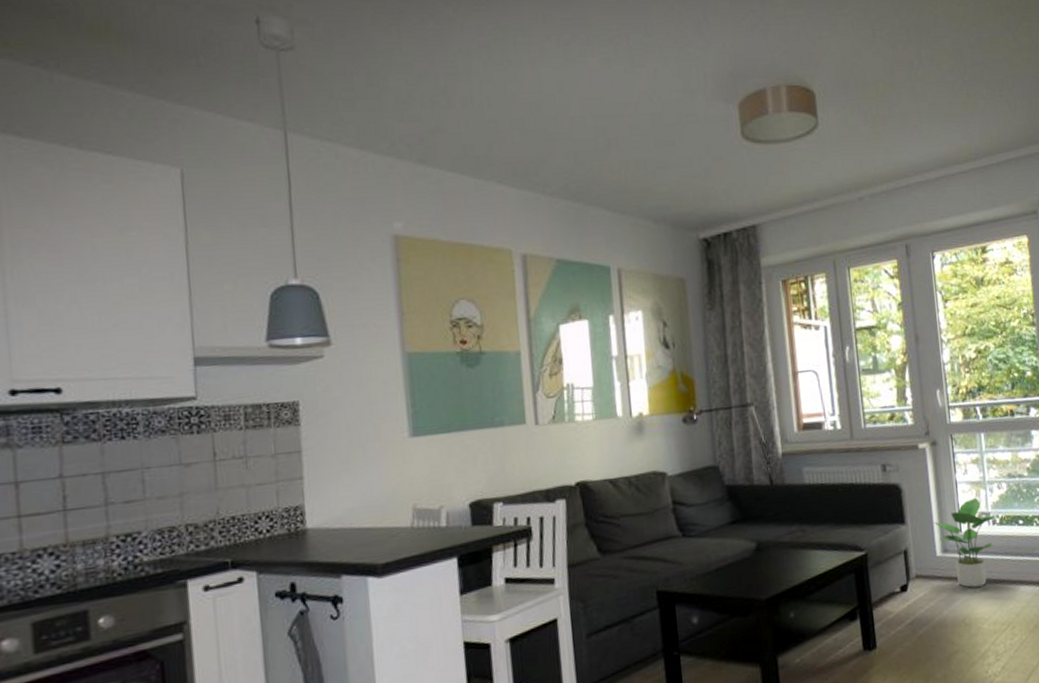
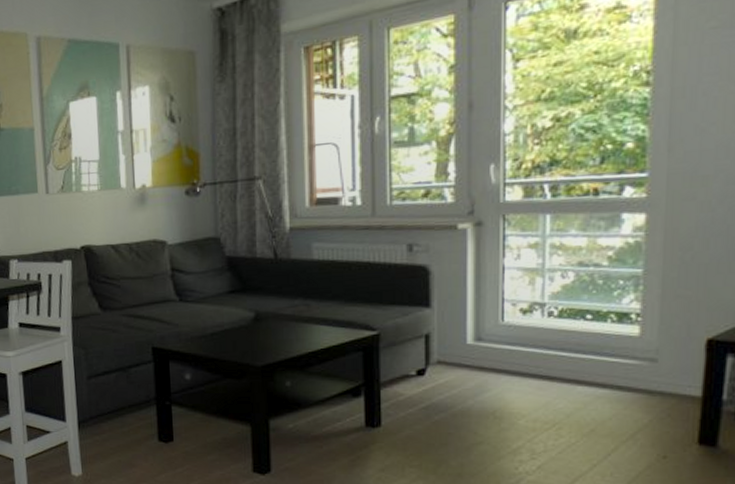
potted plant: present [933,497,999,588] -> none [466,285,558,381]

